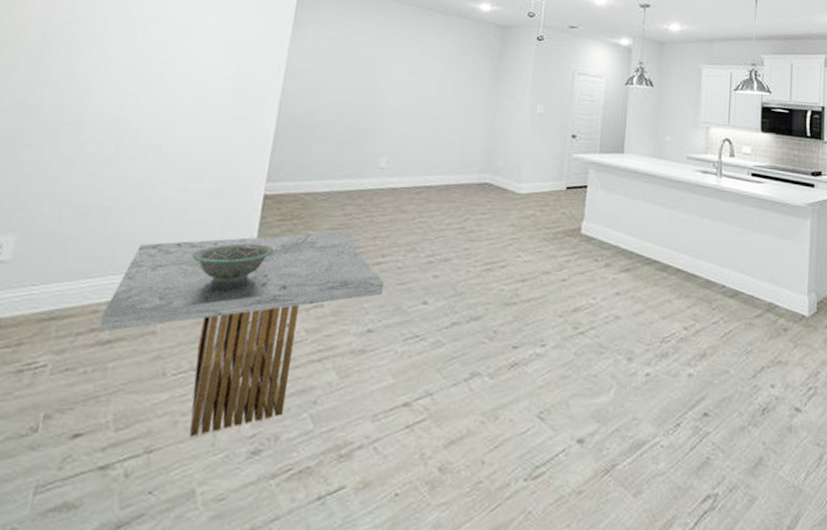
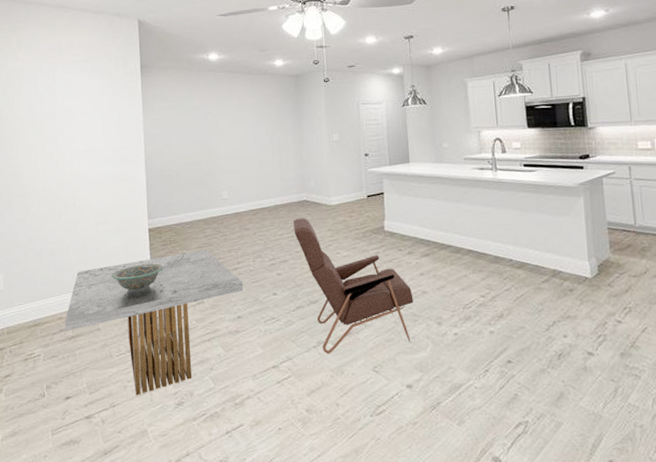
armchair: none [466,205,603,390] -> present [293,218,414,354]

